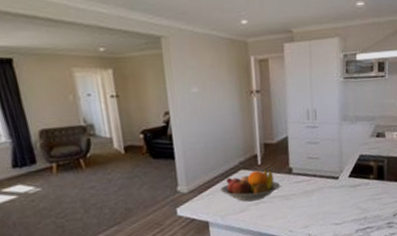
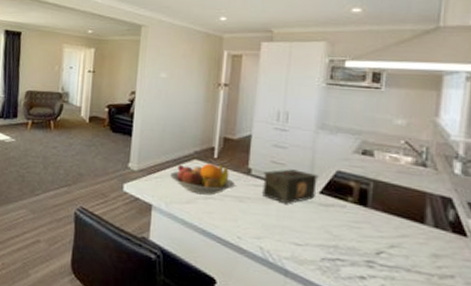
ammunition box: none [303,161,347,193] -> present [263,169,319,204]

